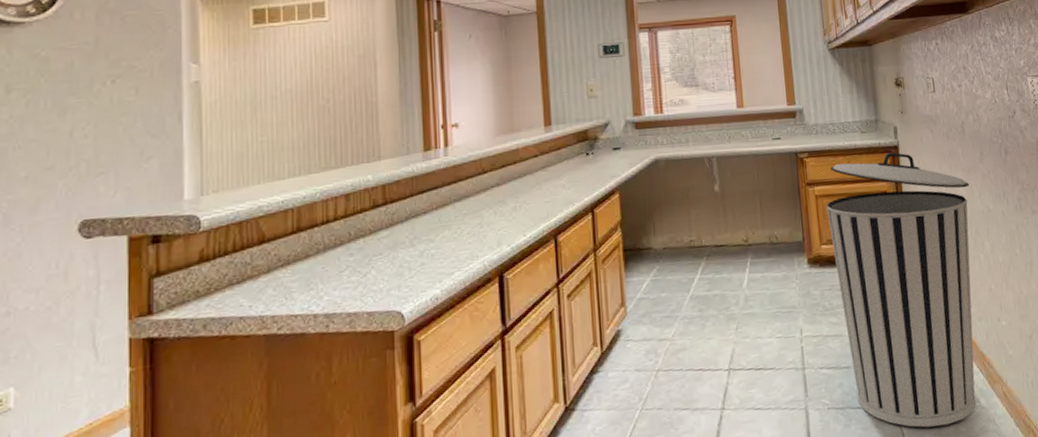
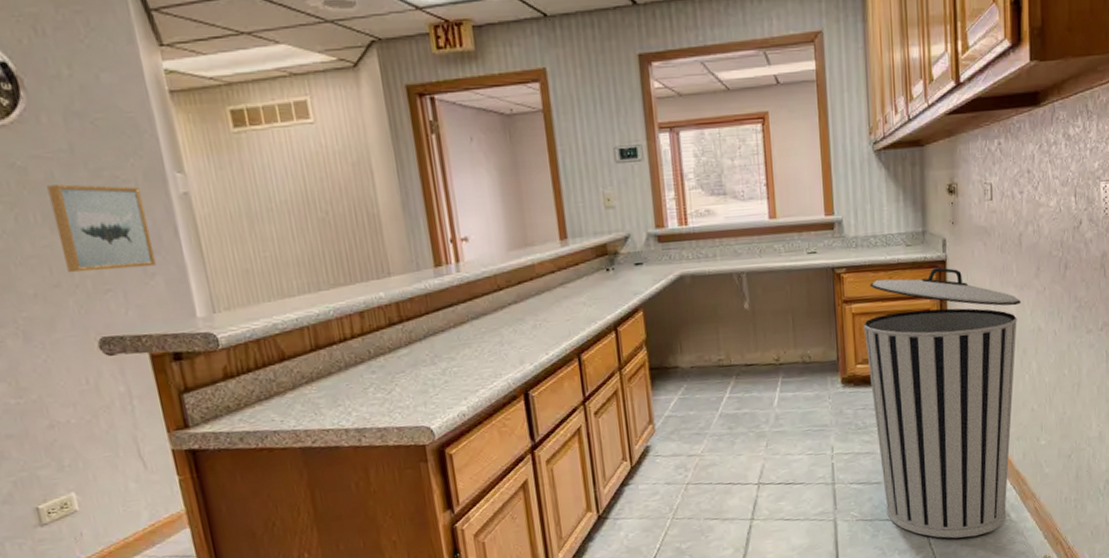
wall art: none [64,73,155,157] -> present [47,184,157,273]

